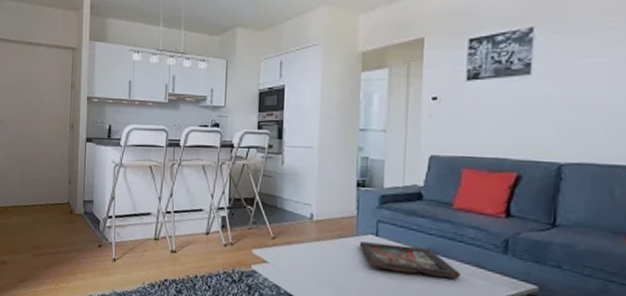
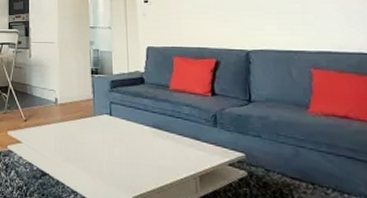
decorative tray: present [359,241,462,280] -> none [96,121,183,151]

